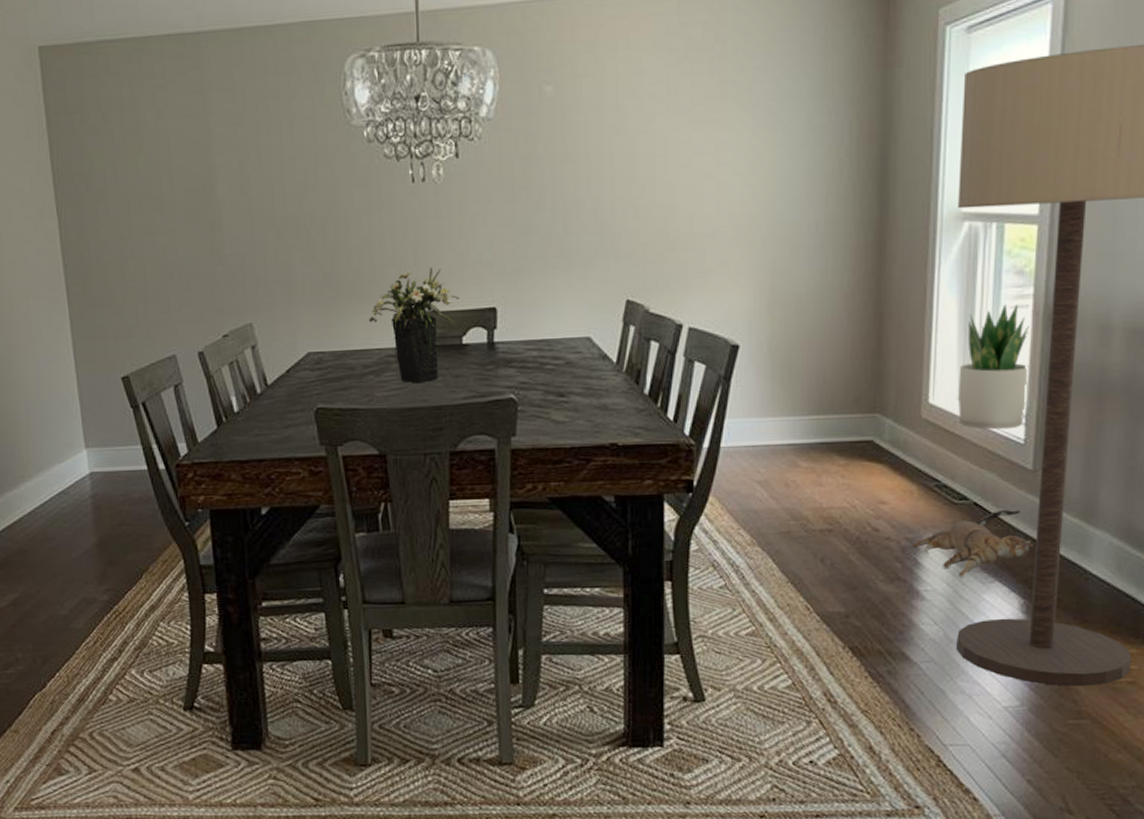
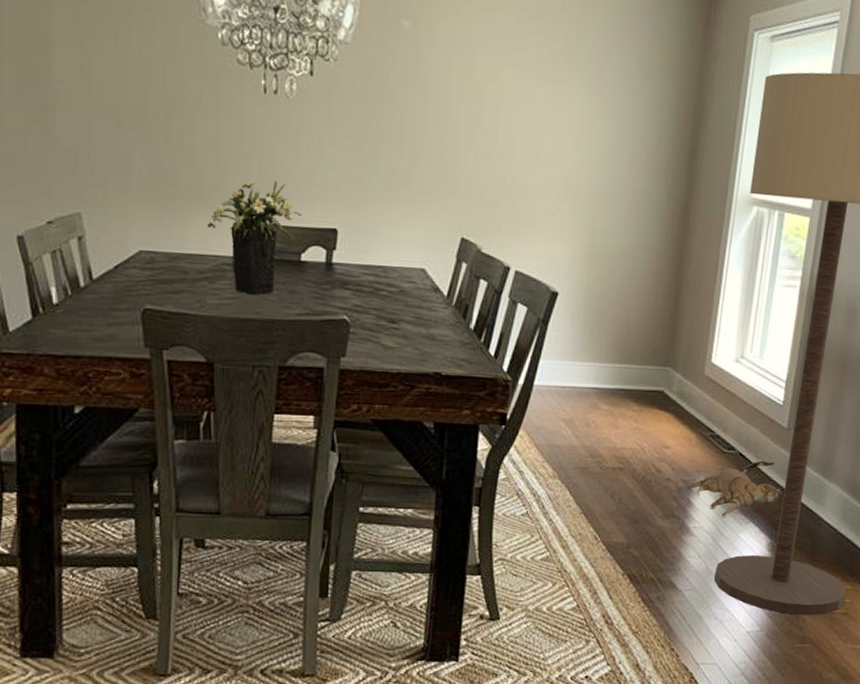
planter: present [958,304,1029,430] -> none [733,283,796,392]

